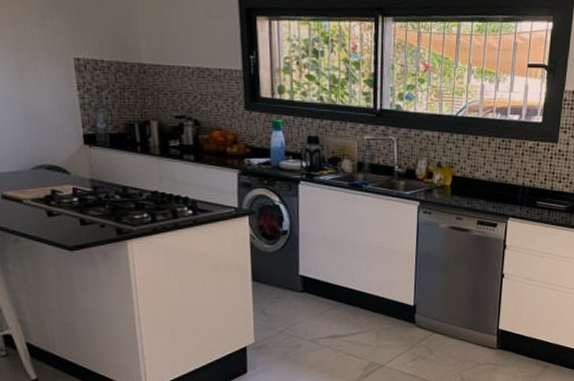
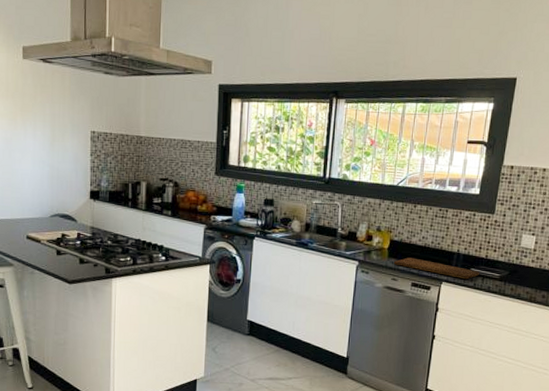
cutting board: none [458,194,546,214] -> present [394,257,480,280]

